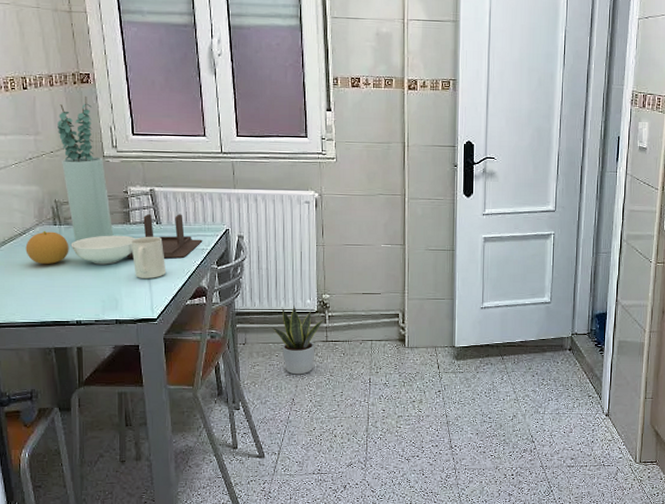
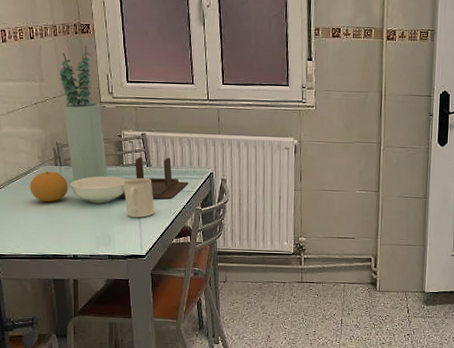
potted plant: present [271,305,325,375] -> none [250,246,301,313]

